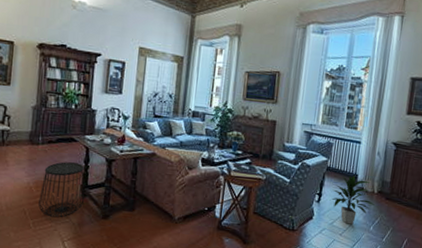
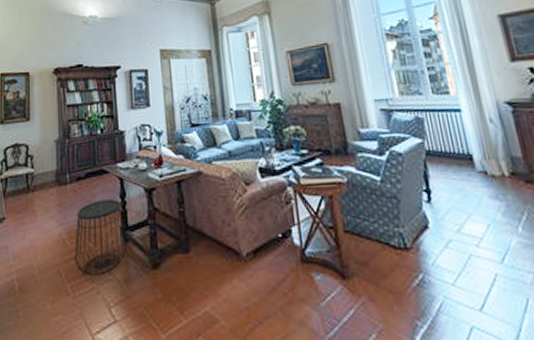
indoor plant: present [332,175,375,225] -> none [445,156,512,228]

